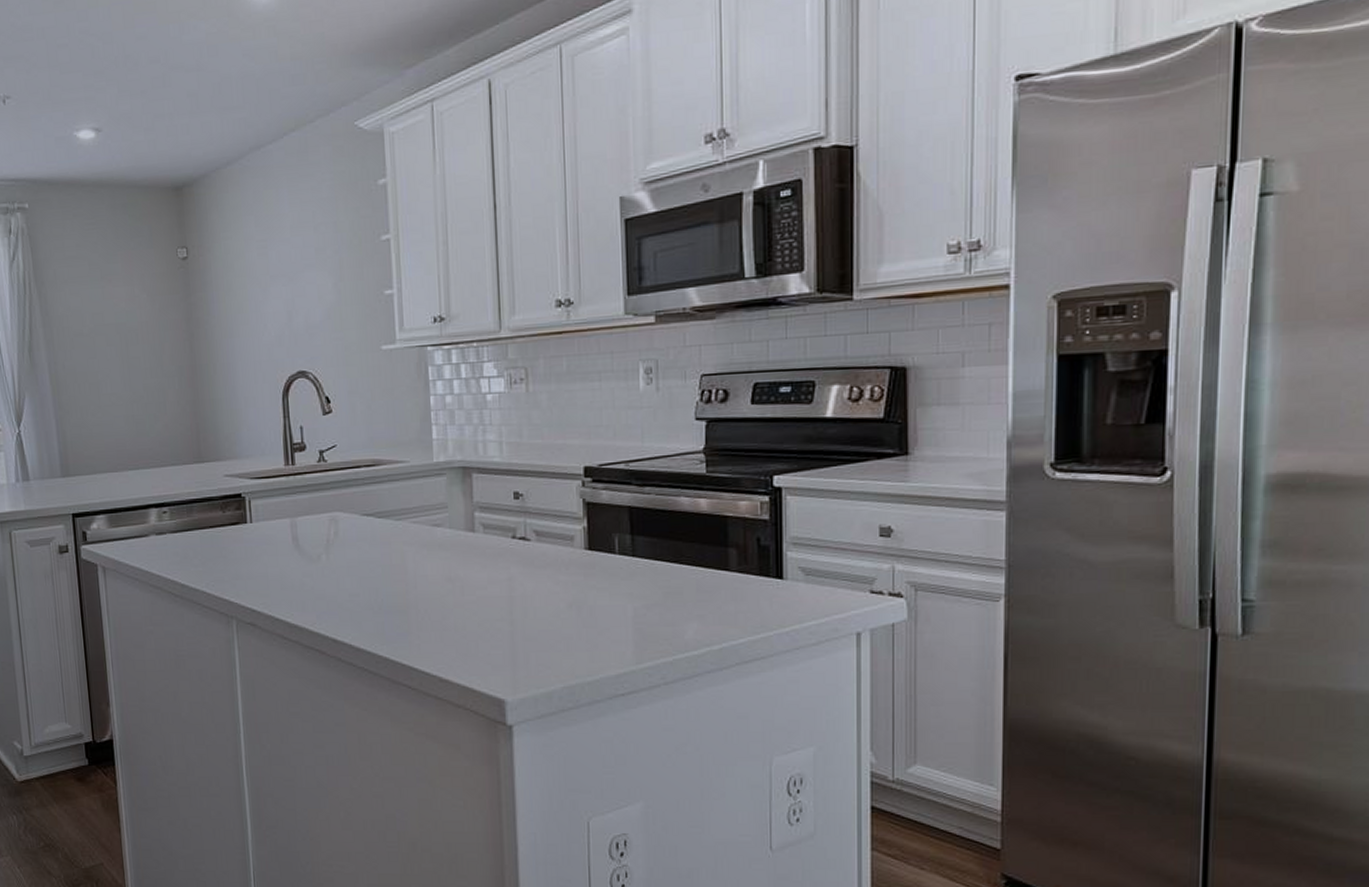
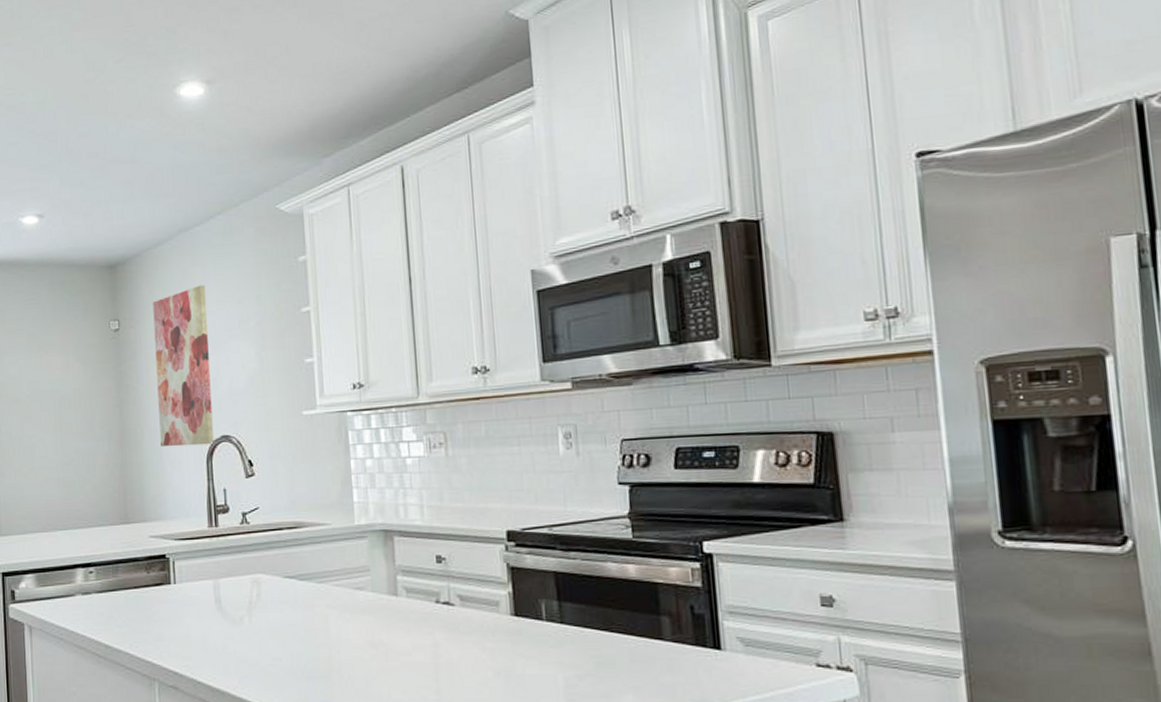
wall art: none [223,209,290,383] -> present [153,284,214,447]

